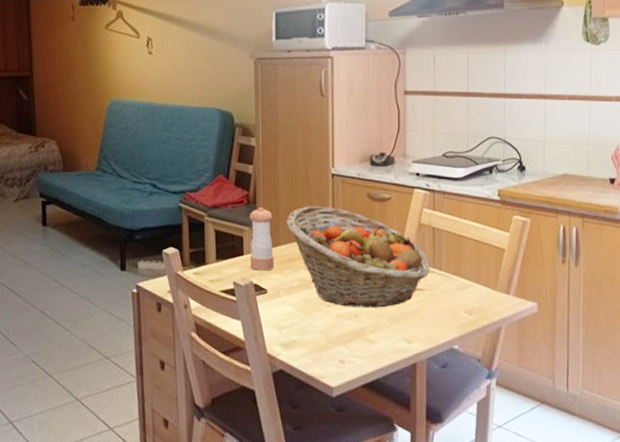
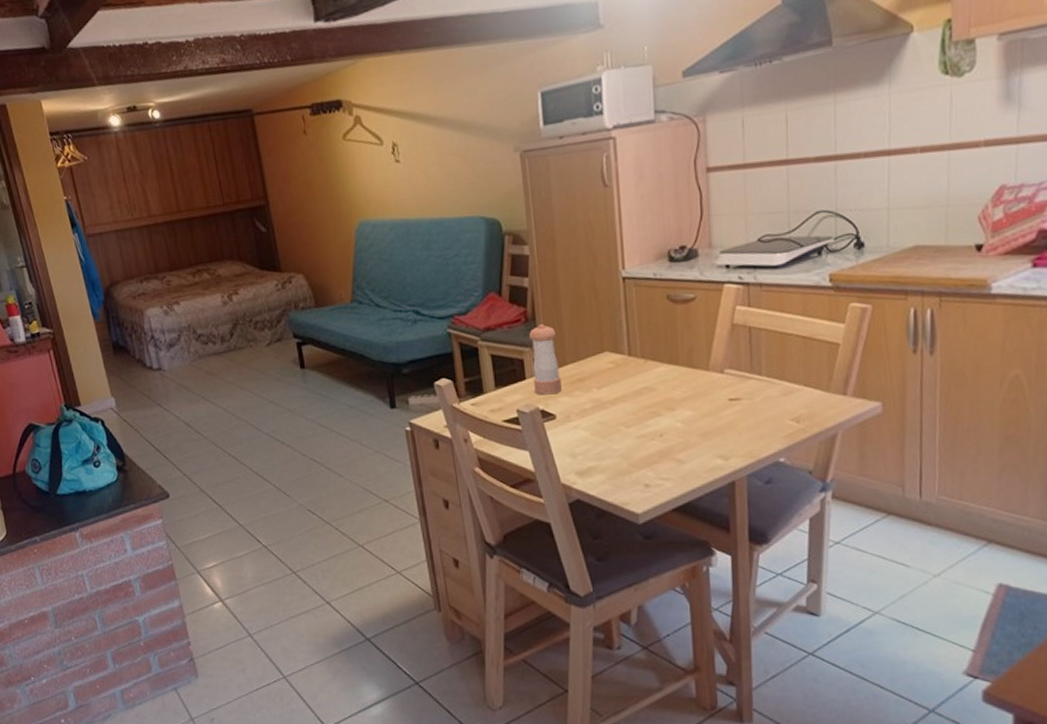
fruit basket: present [286,205,430,308] -> none [572,315,747,426]

